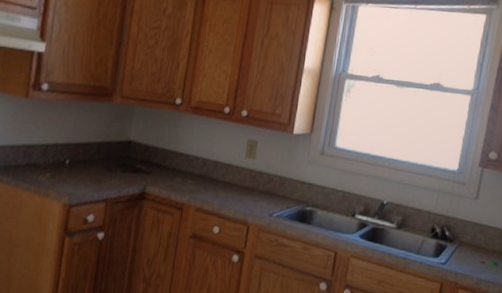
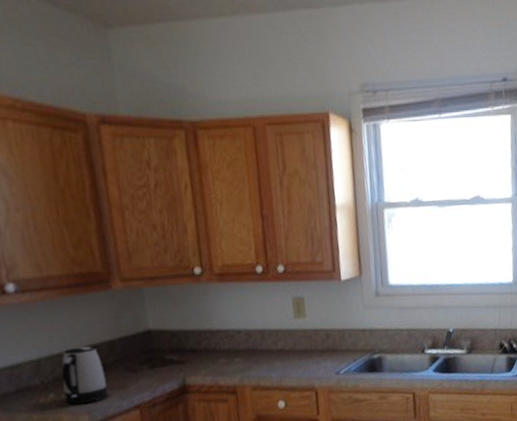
kettle: none [56,141,90,188] -> present [61,346,109,405]

